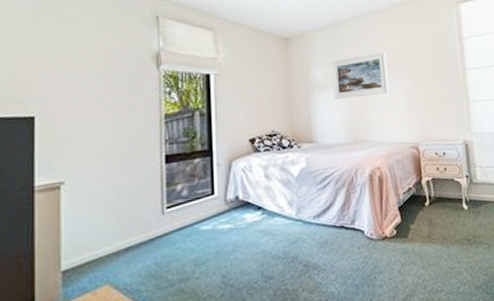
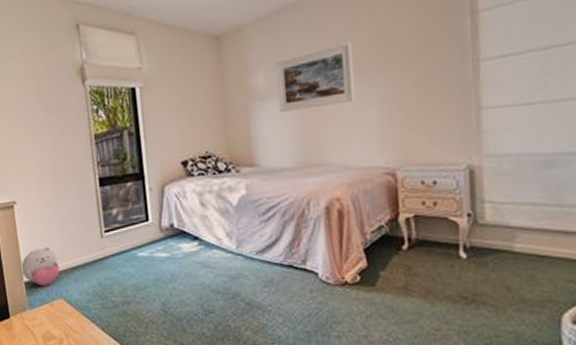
plush toy: none [60,229,109,273] -> present [21,247,60,286]

